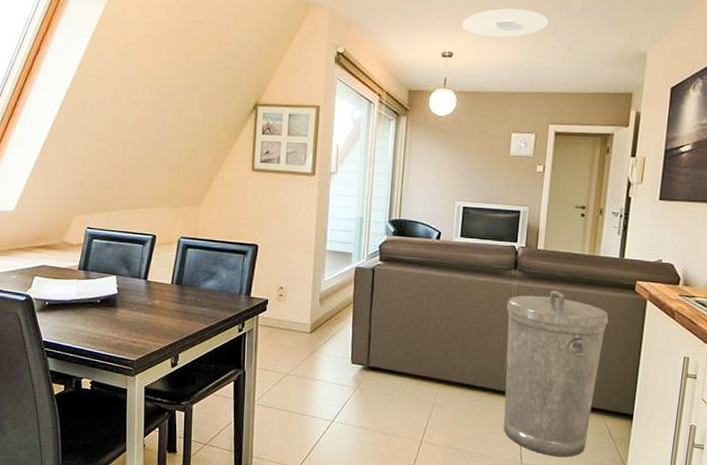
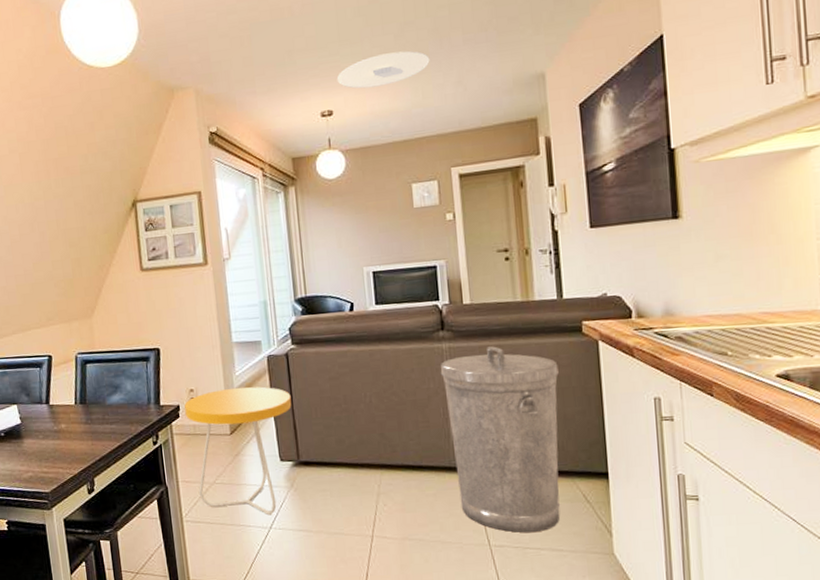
side table: none [272,291,371,410] -> present [184,386,292,516]

